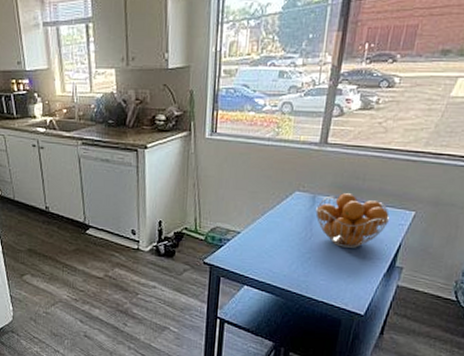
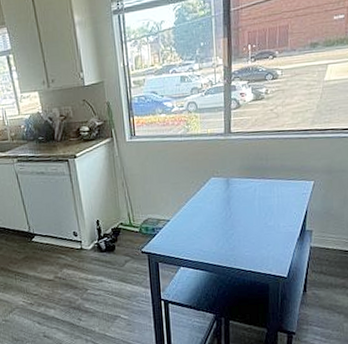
fruit basket: present [315,193,390,248] -> none [231,173,295,221]

